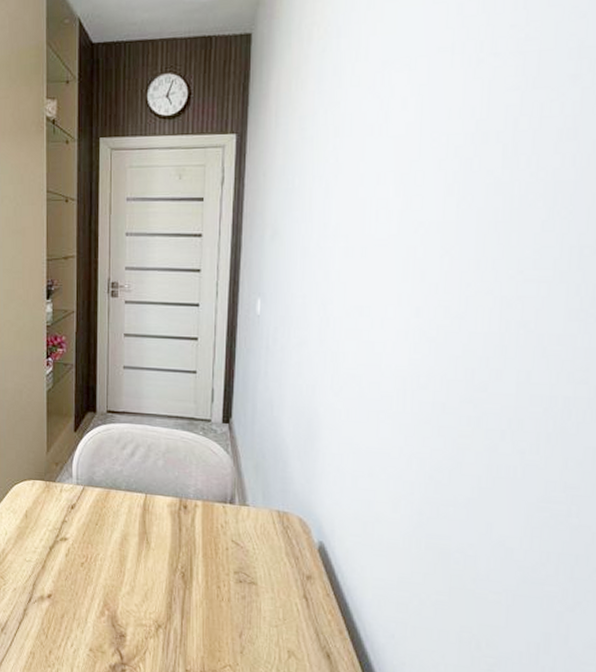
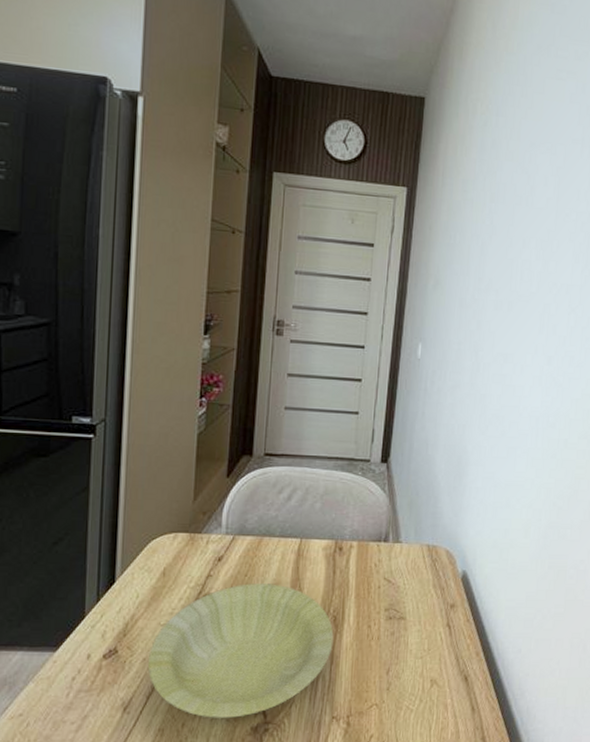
bowl: none [18,532,183,654] -> present [147,584,334,718]

